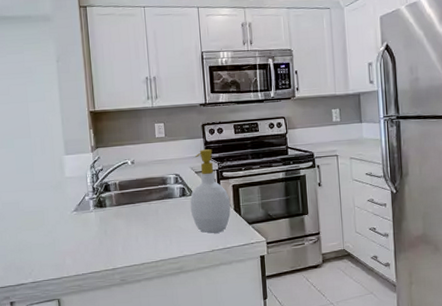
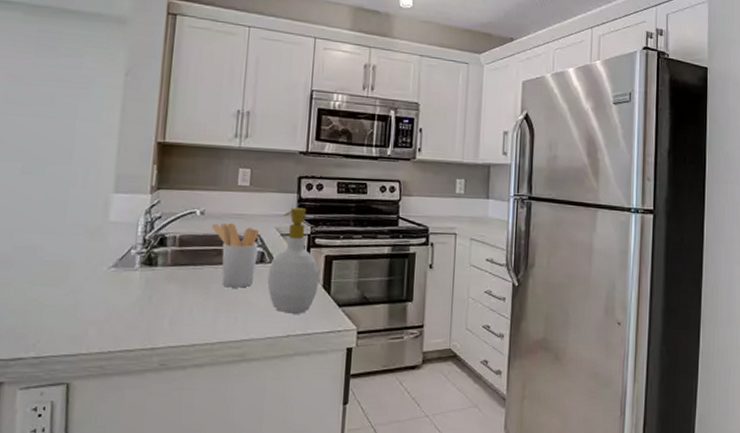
utensil holder: none [142,167,180,218] -> present [212,222,260,288]

